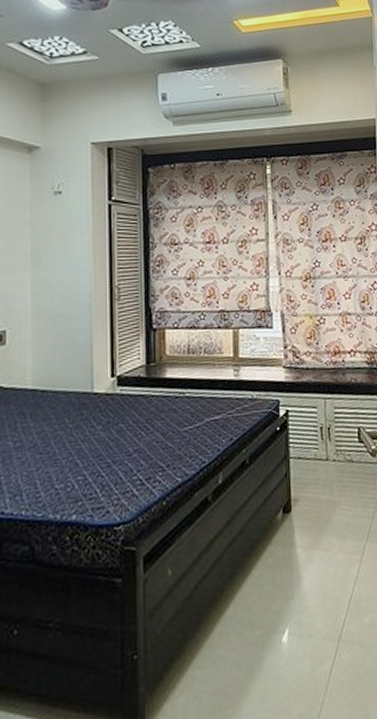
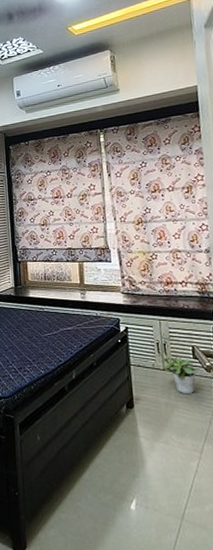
potted plant: none [326,439,363,486] -> present [163,354,198,393]

